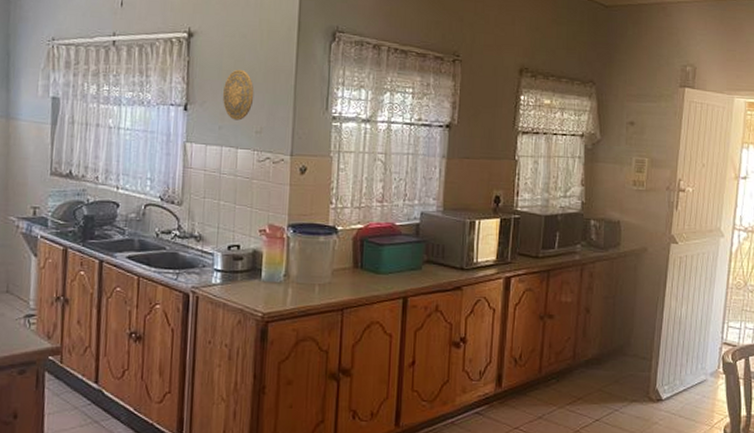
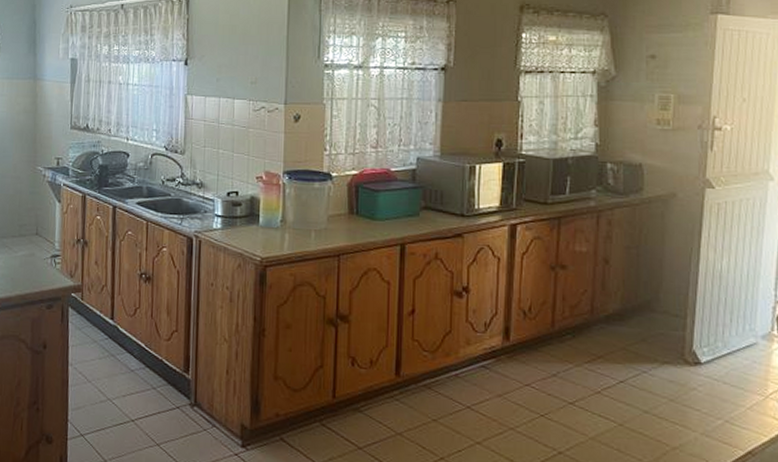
decorative plate: present [223,69,254,121] -> none [220,23,249,72]

